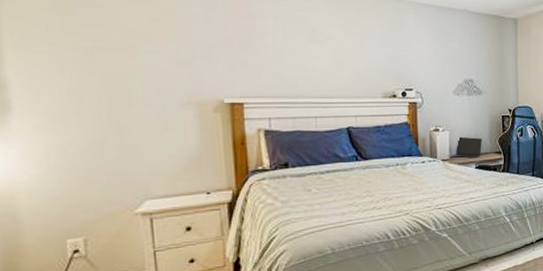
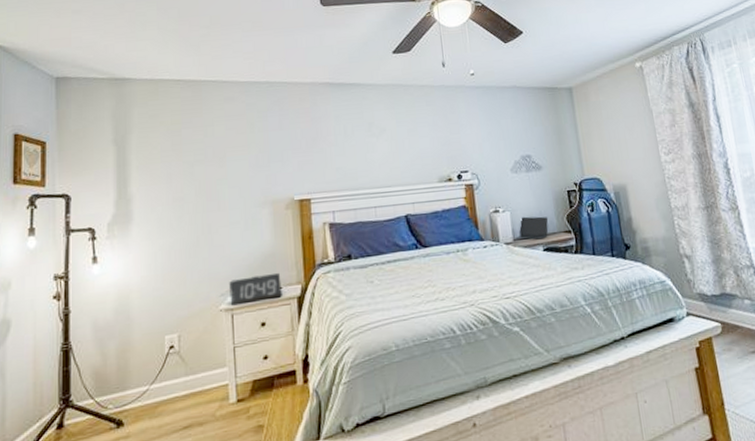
alarm clock: none [146,177,210,210] -> present [229,272,282,306]

